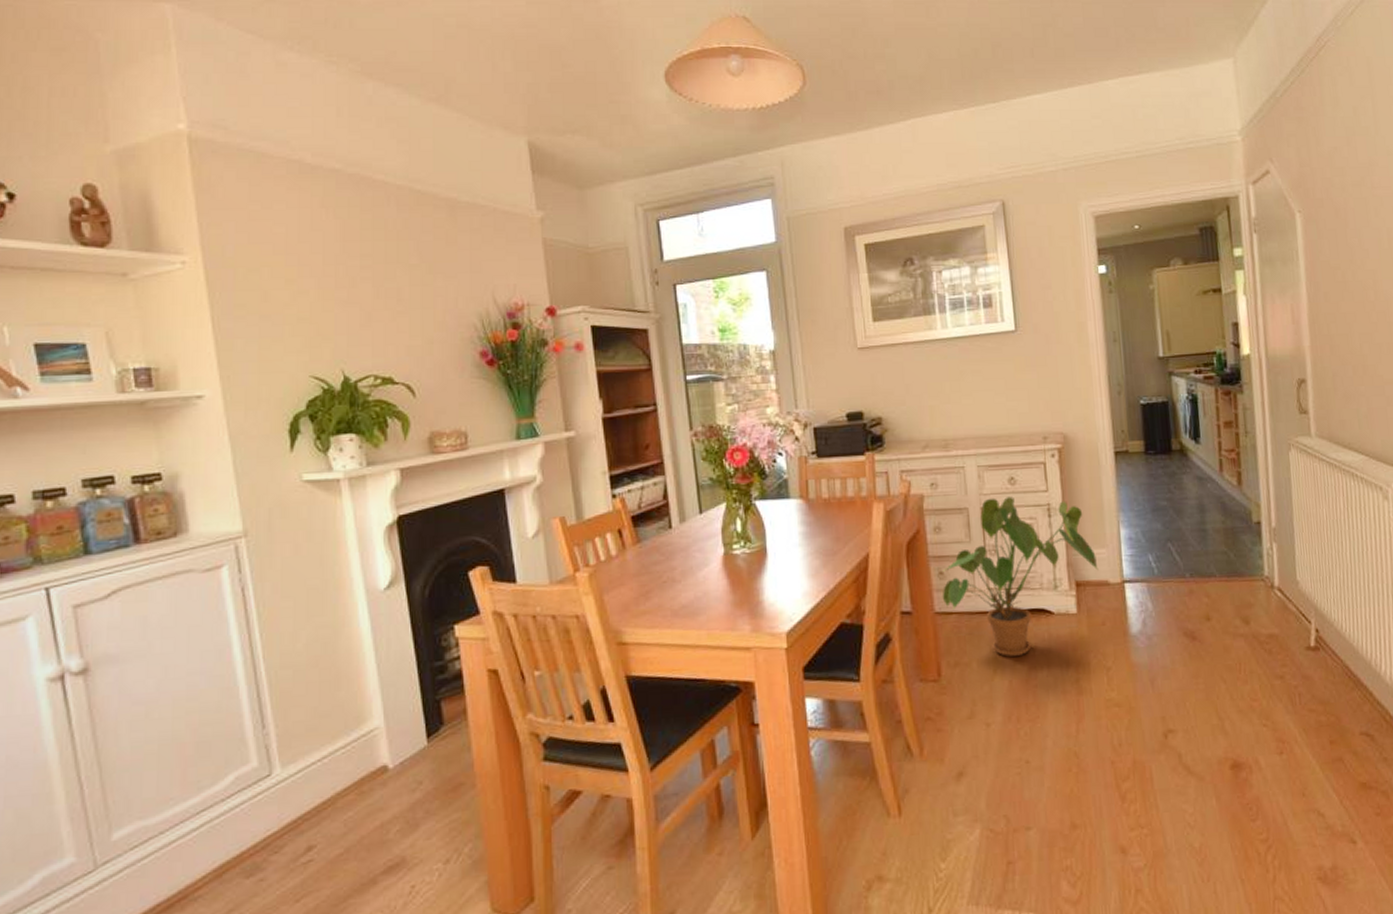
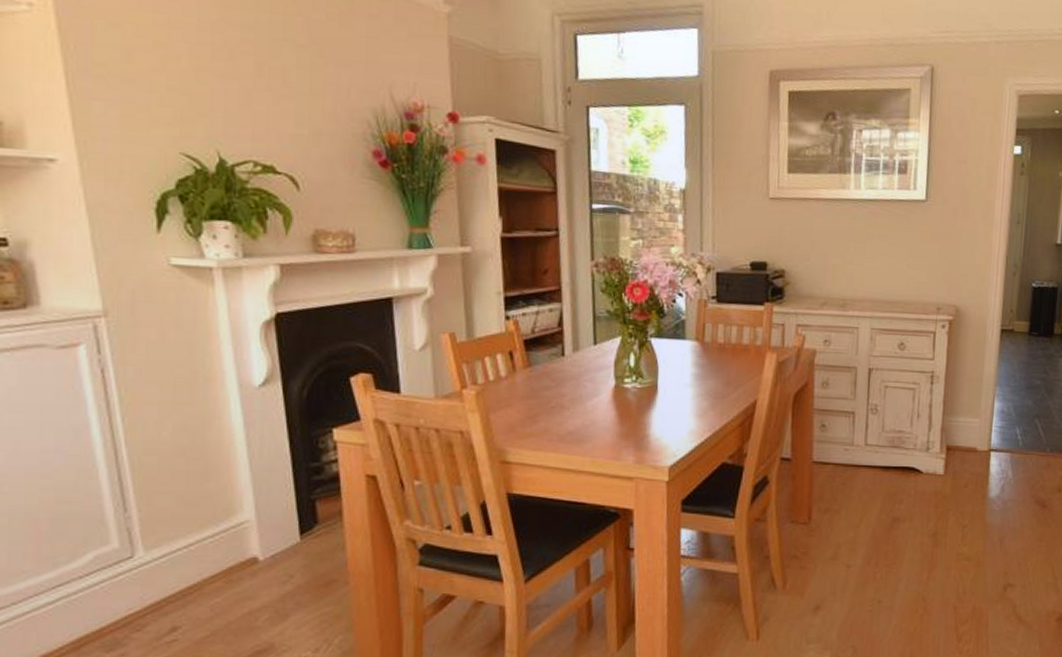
house plant: present [942,497,1099,657] -> none [821,360,969,508]

